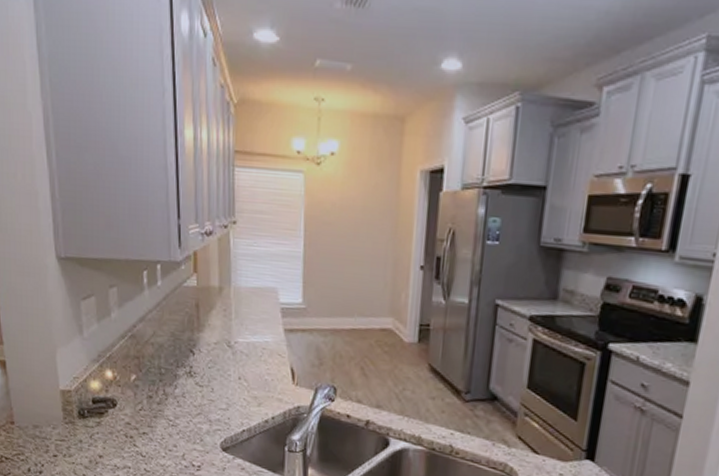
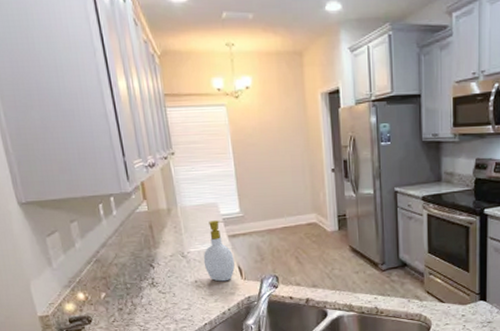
soap bottle: none [251,308,288,384] -> present [203,220,235,282]

